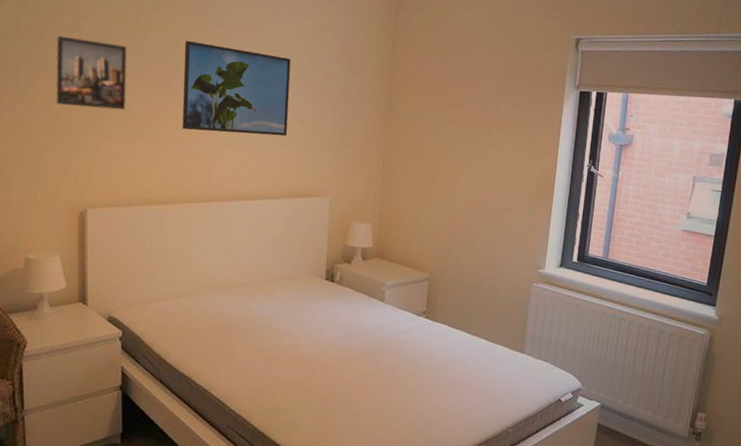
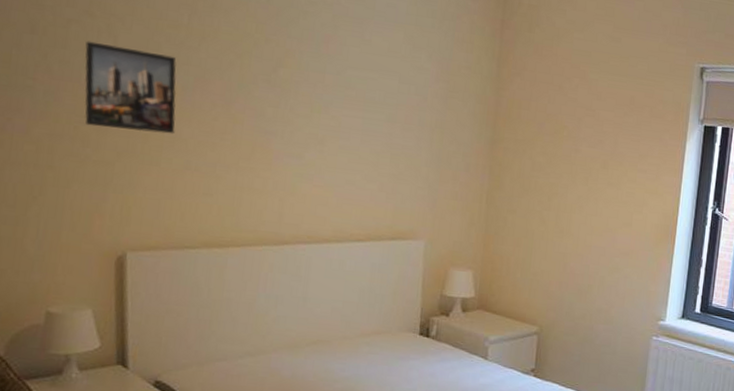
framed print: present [182,40,291,136] -> none [246,52,379,169]

